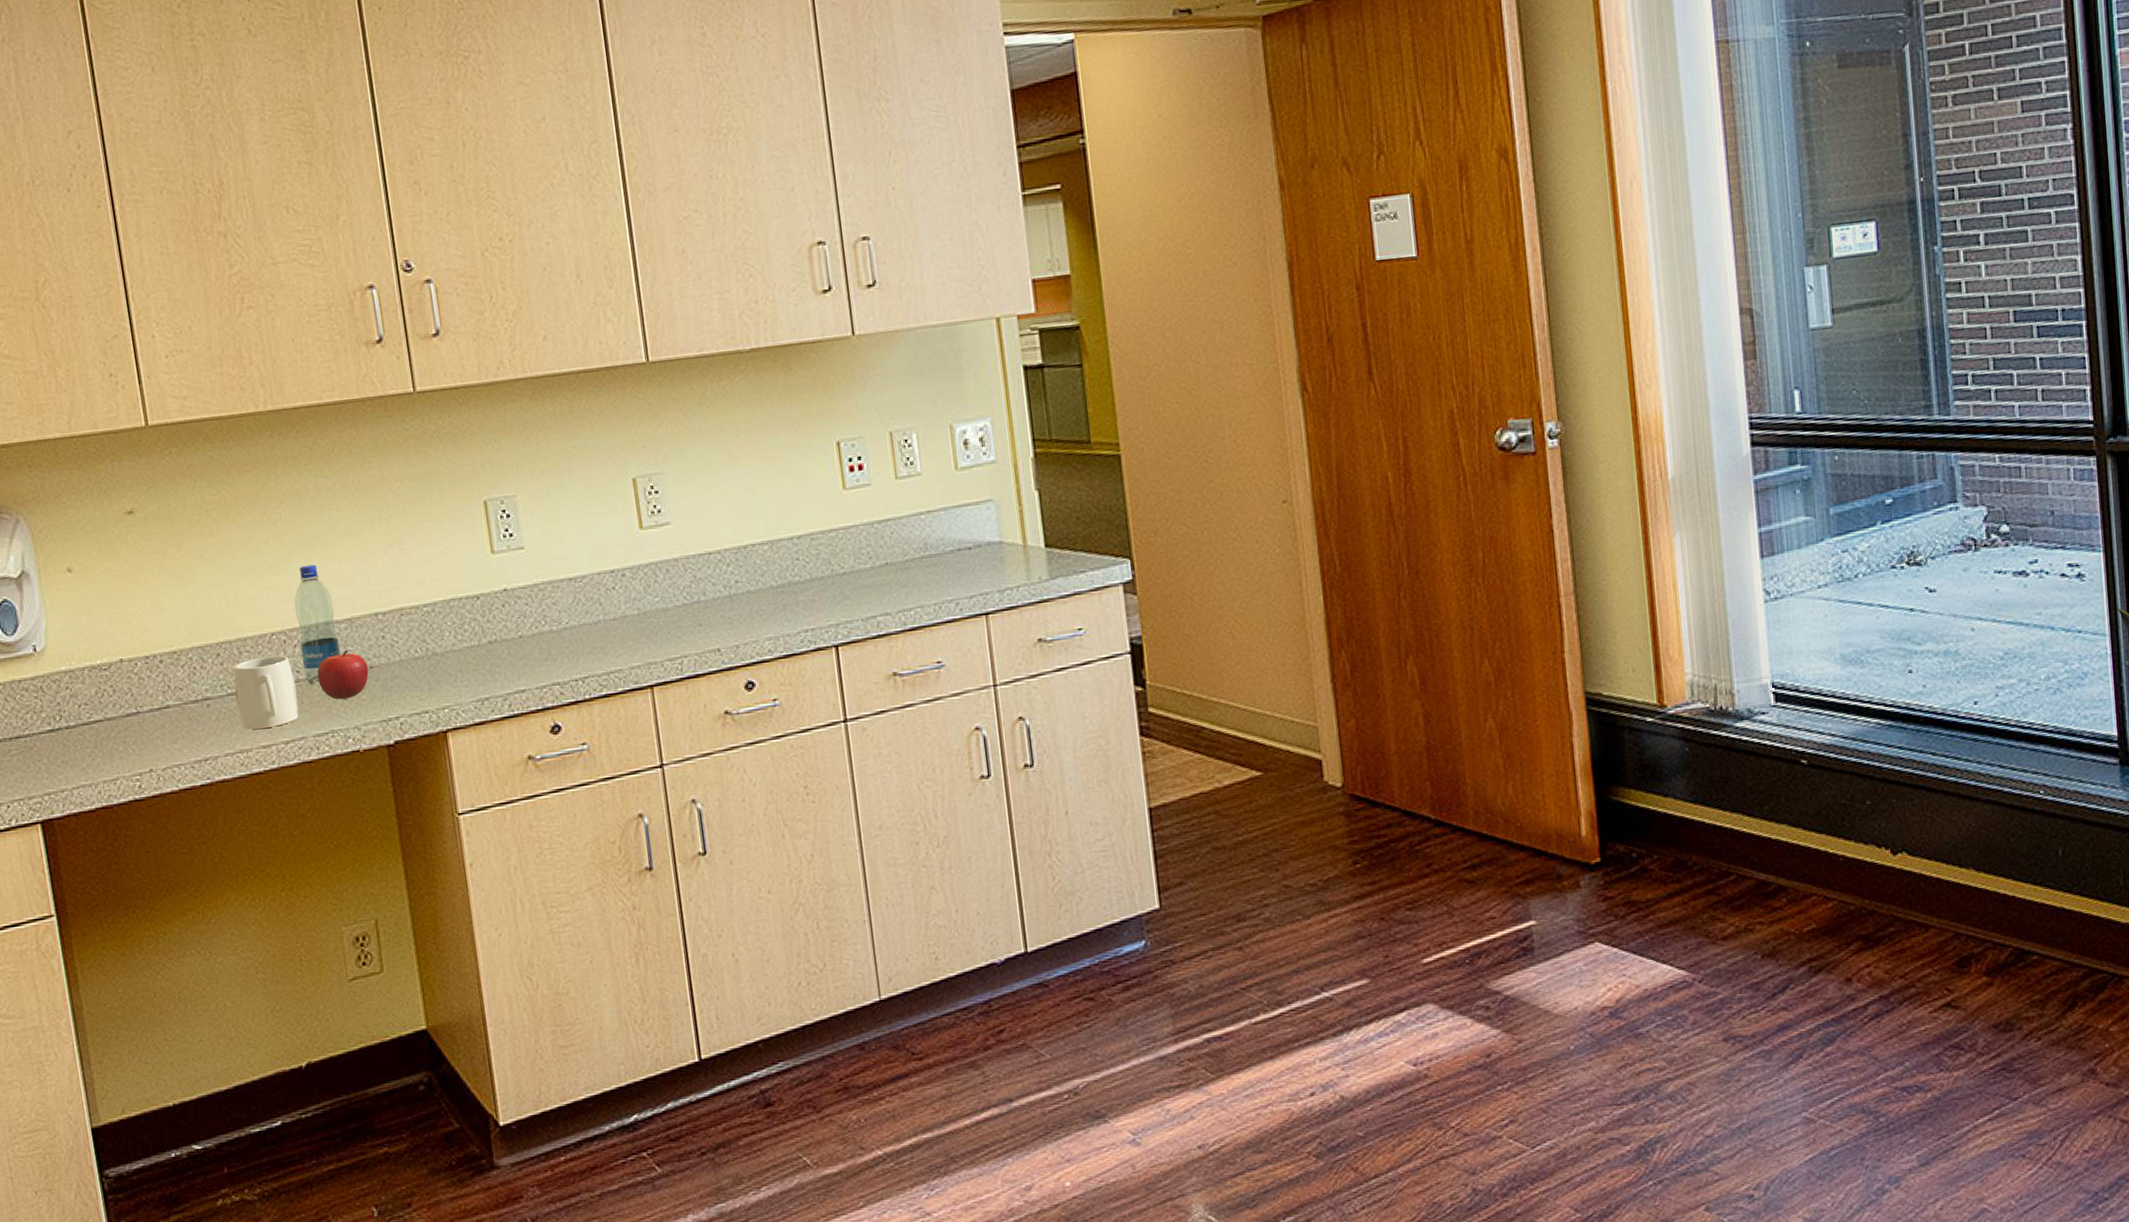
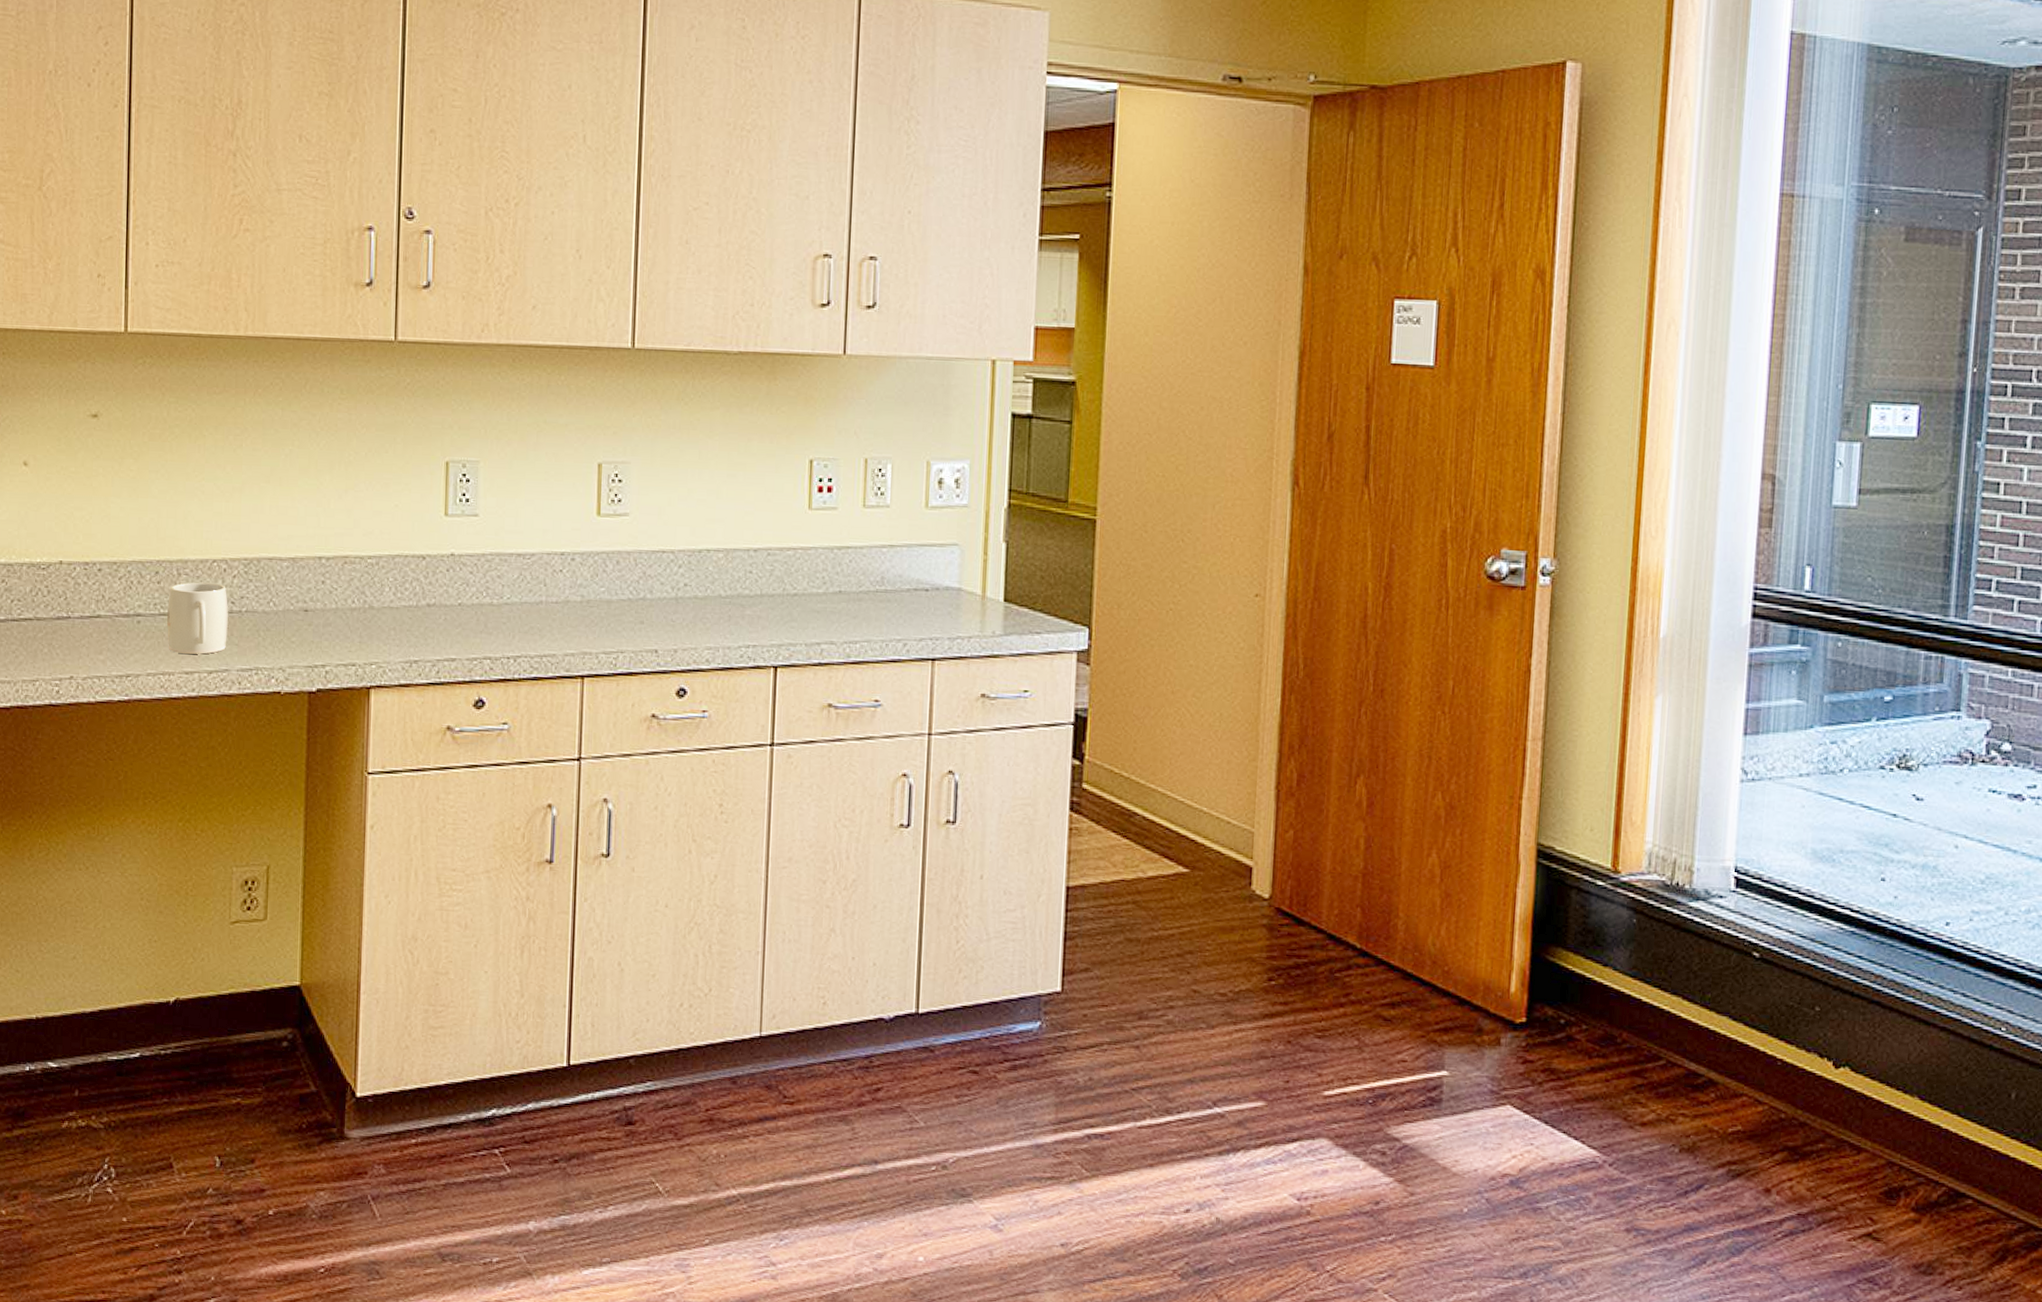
bottle: present [294,564,340,686] -> none [239,497,279,619]
fruit: present [317,649,369,700] -> none [251,588,303,639]

